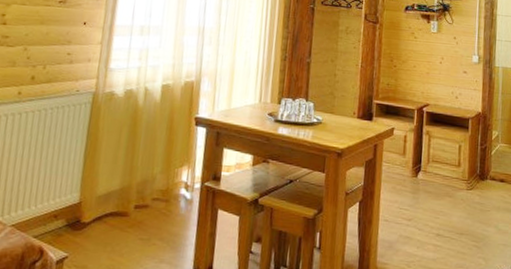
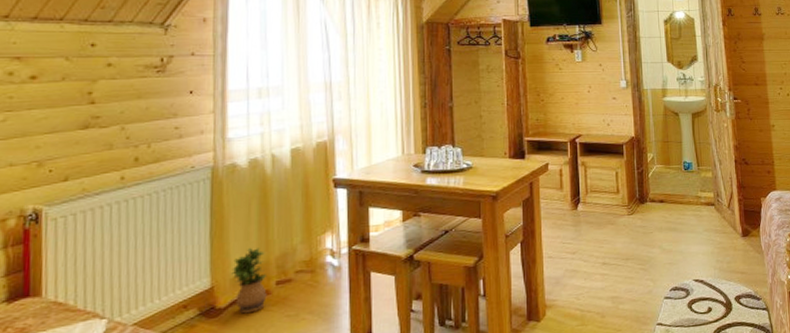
potted plant: none [98,171,129,231] -> present [231,248,268,314]

